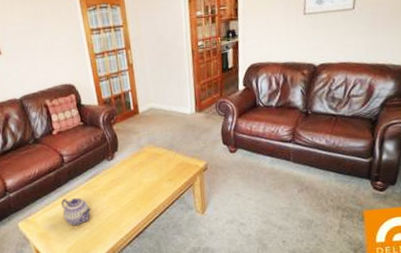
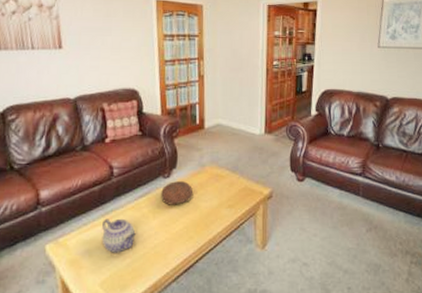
decorative bowl: none [107,162,136,184] -> present [161,181,194,205]

